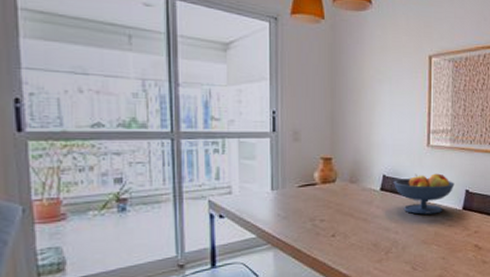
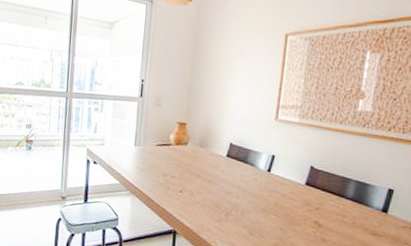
fruit bowl: present [394,173,455,215] -> none [239,145,300,186]

